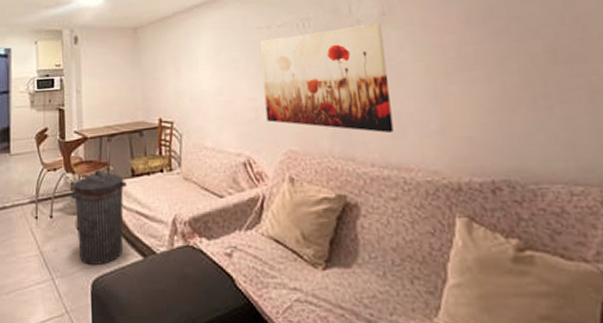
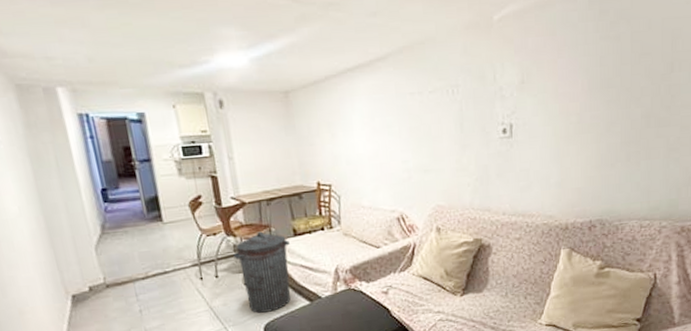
wall art: present [259,22,394,134] -> none [412,90,523,188]

